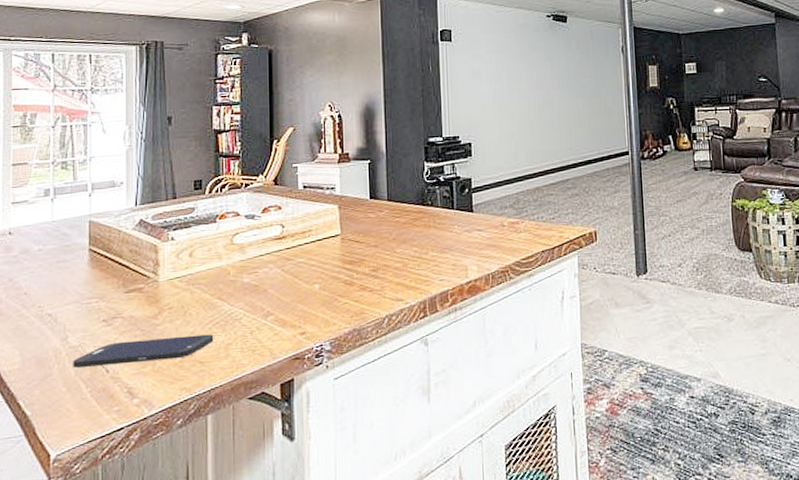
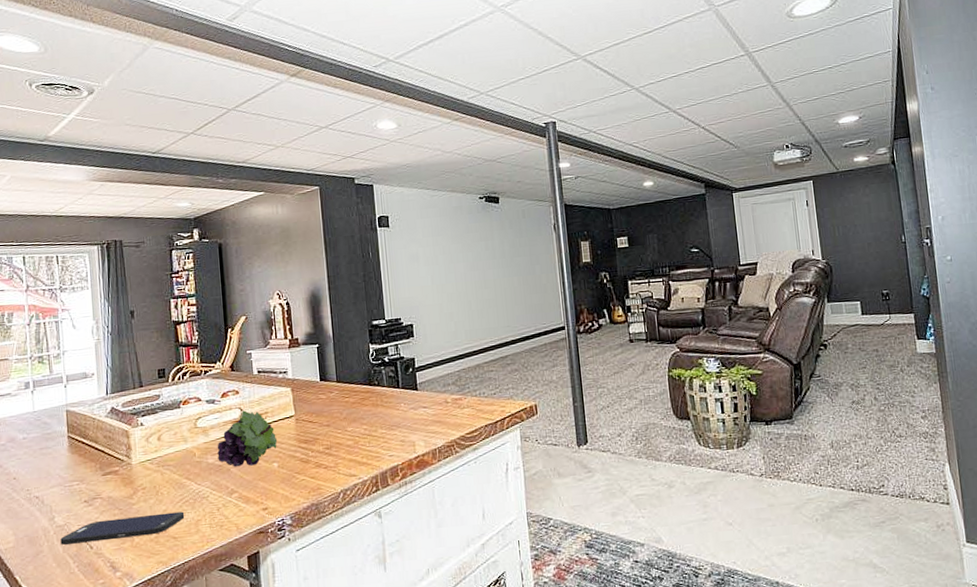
fruit: none [254,227,321,288] -> present [217,410,278,467]

